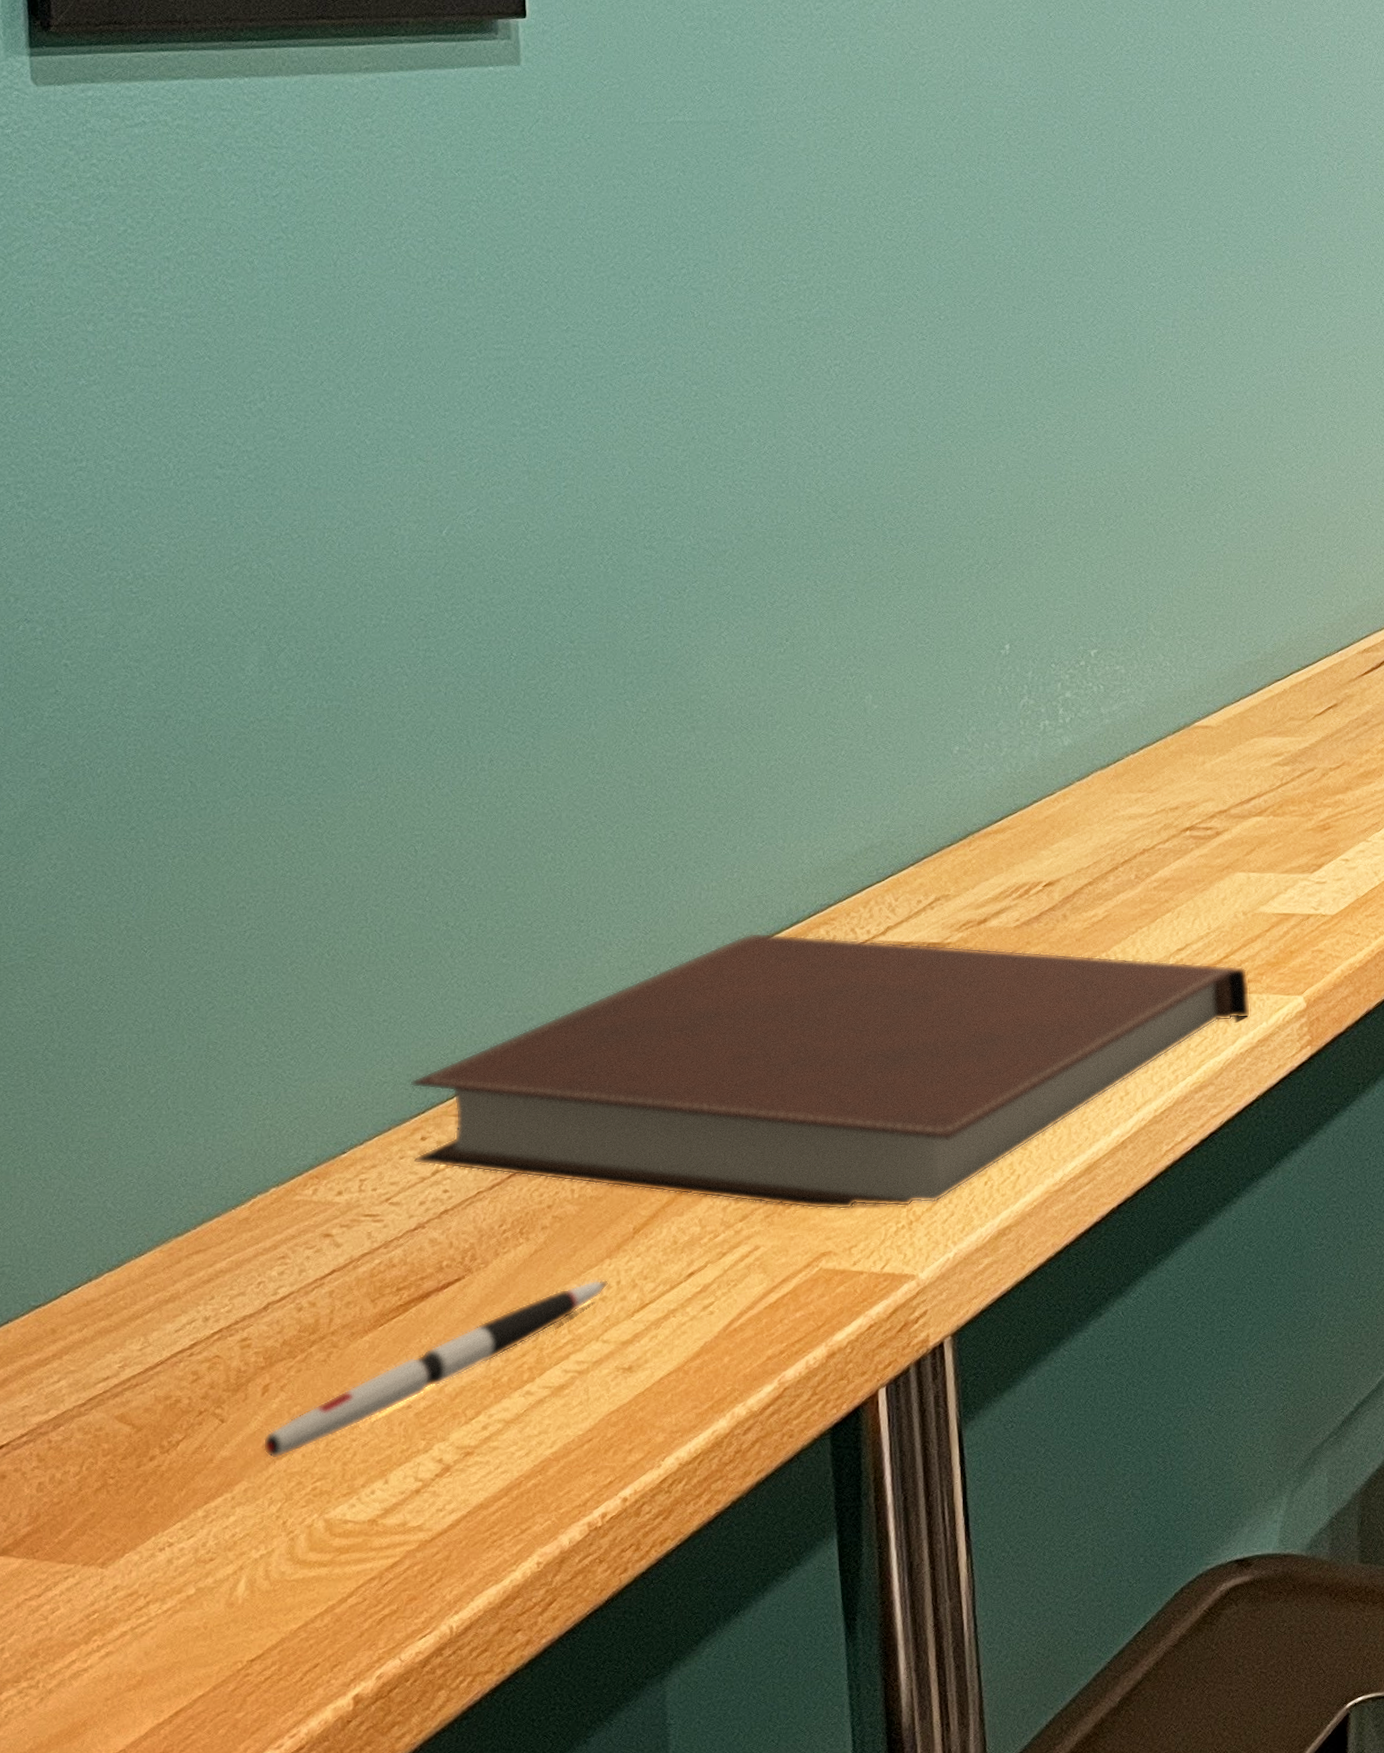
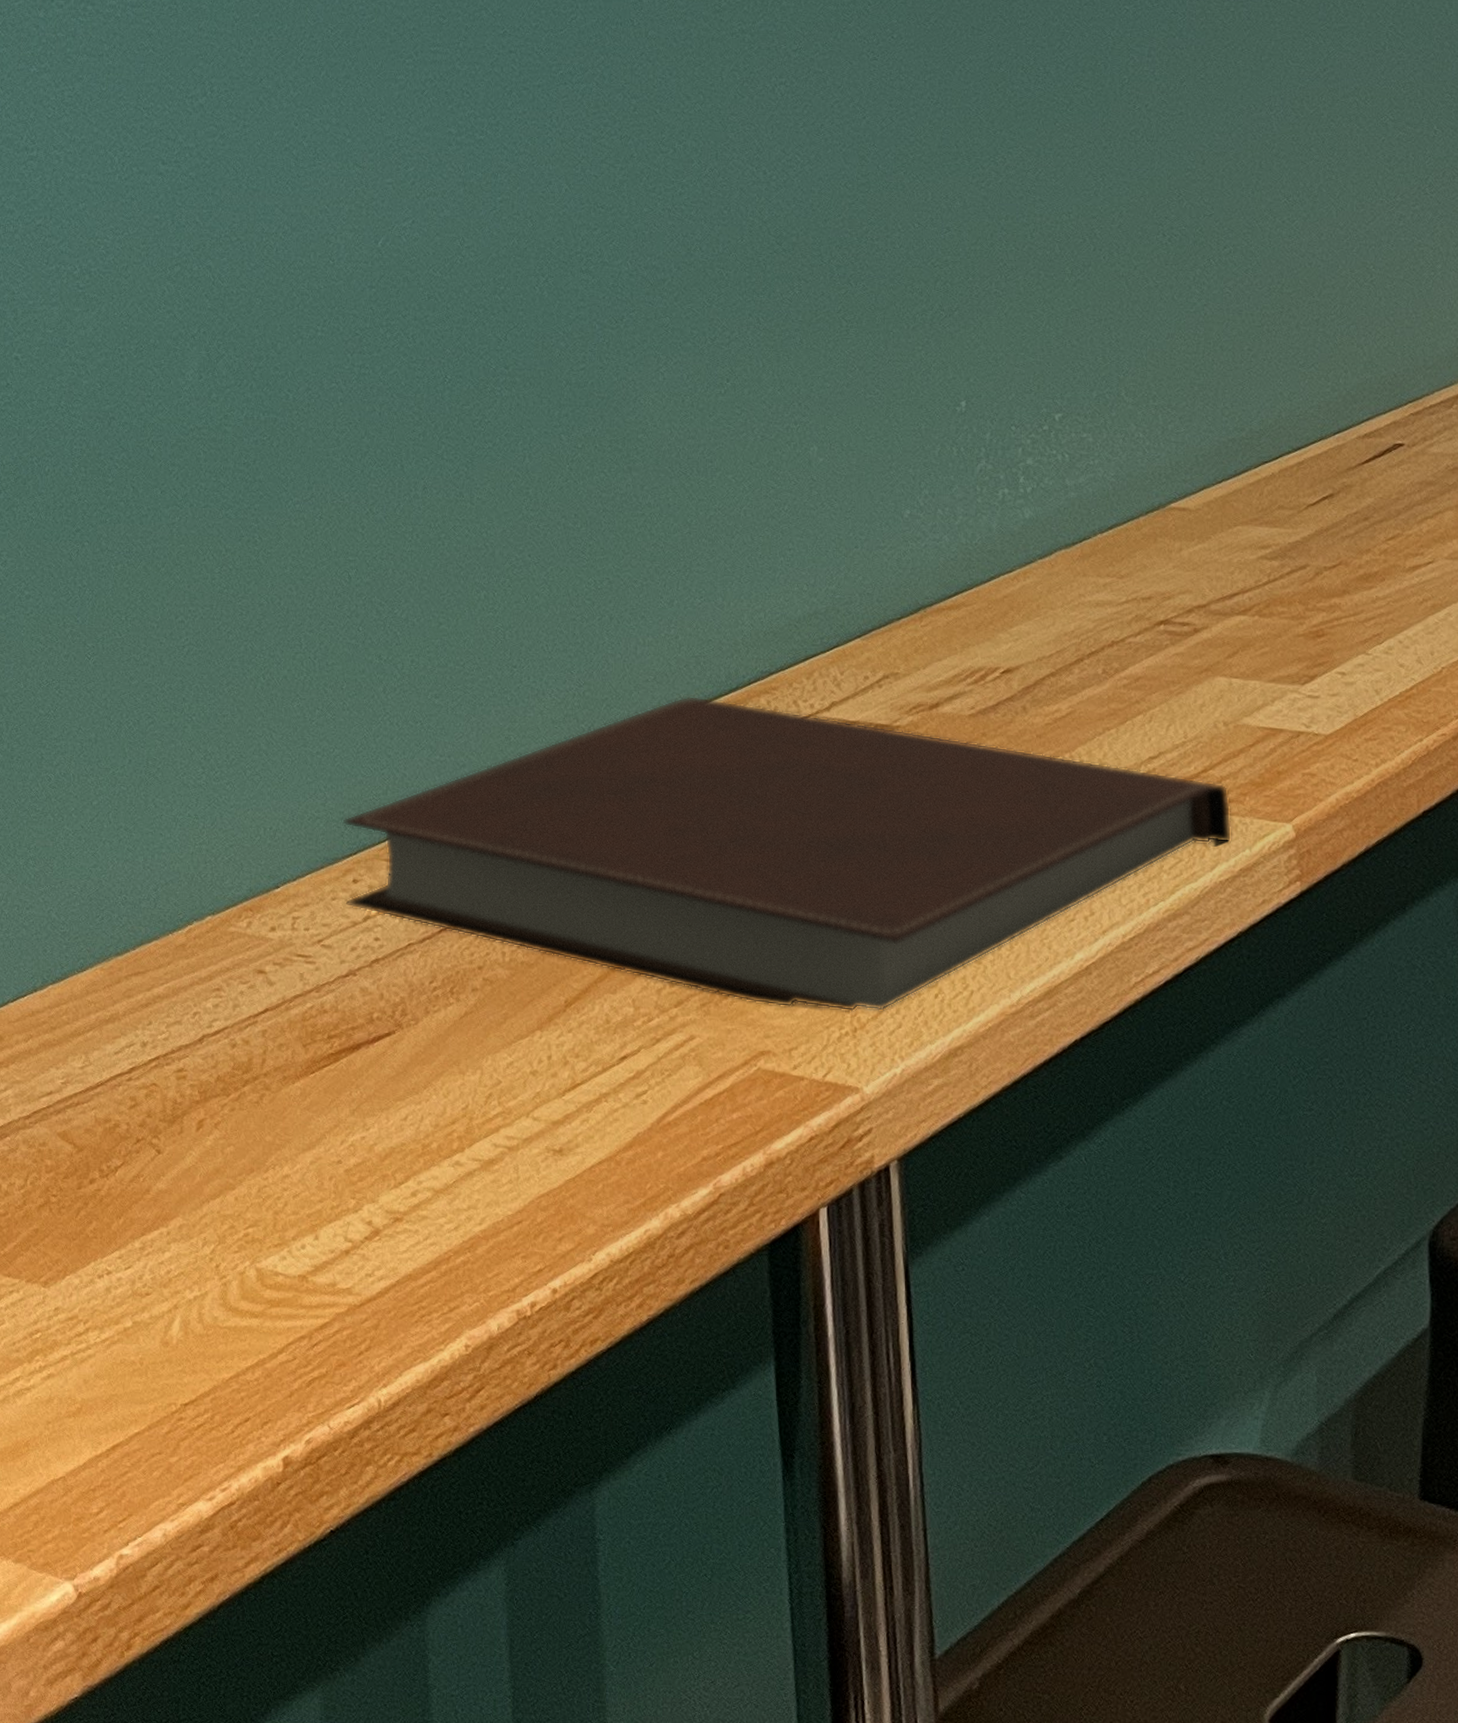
pen: present [262,1279,609,1460] -> none [197,1051,540,1199]

